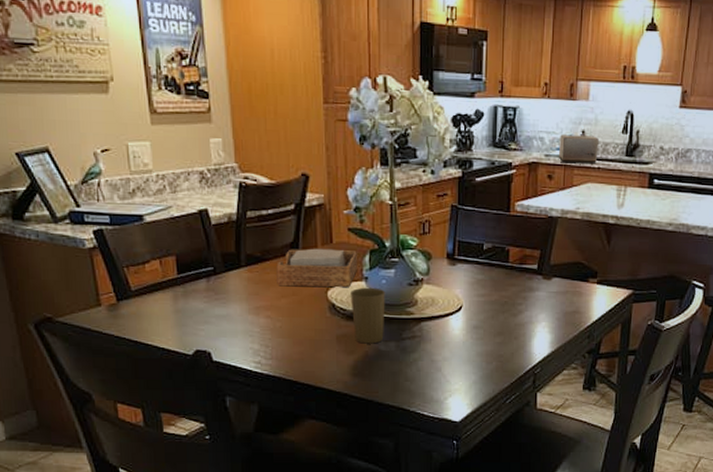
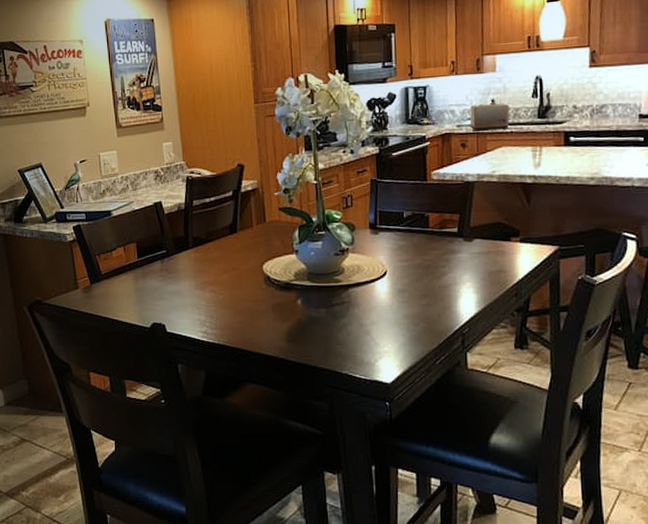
napkin holder: present [276,248,357,288] -> none [218,227,288,263]
cup: present [351,287,385,344] -> none [283,259,315,311]

